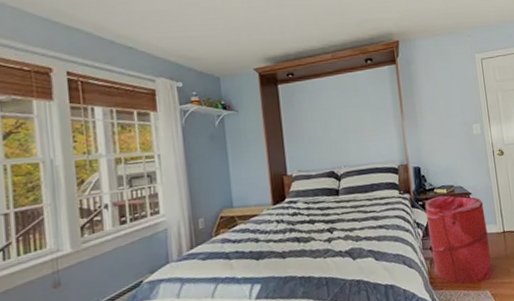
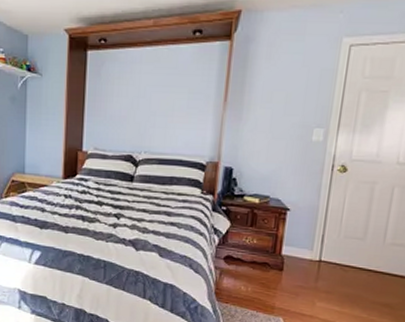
laundry hamper: present [425,195,493,284] -> none [224,205,302,307]

